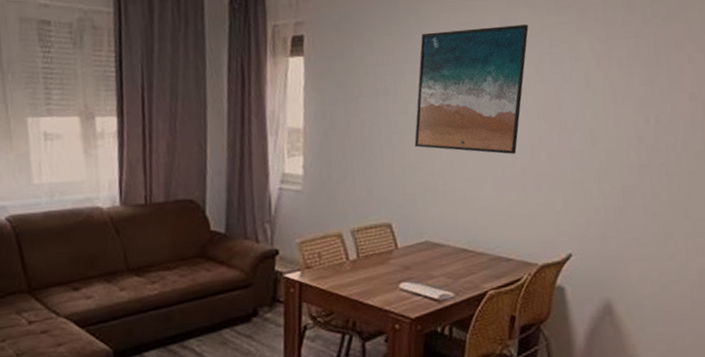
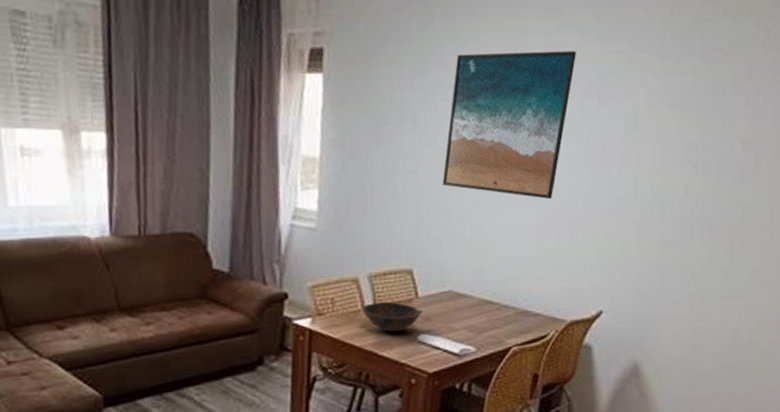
bowl: none [346,253,402,282] -> present [361,302,422,332]

